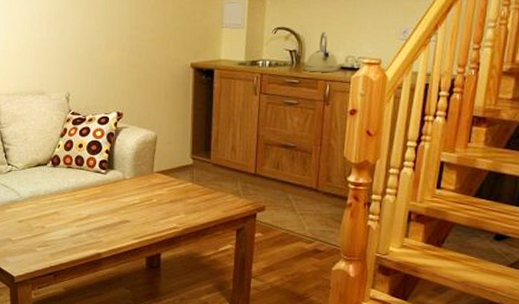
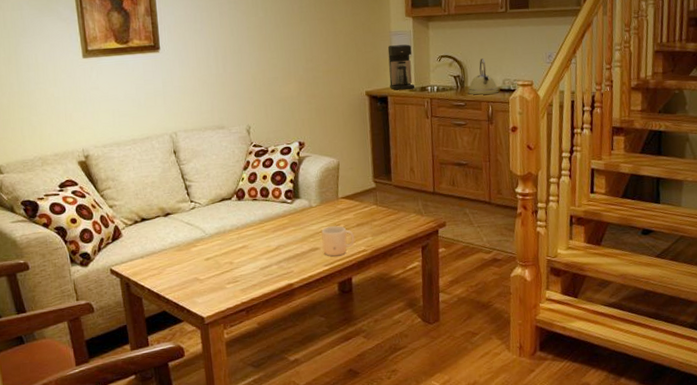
mug: none [133,200,167,231] -> present [321,225,355,257]
coffee maker: none [217,14,245,64] -> present [387,44,415,91]

